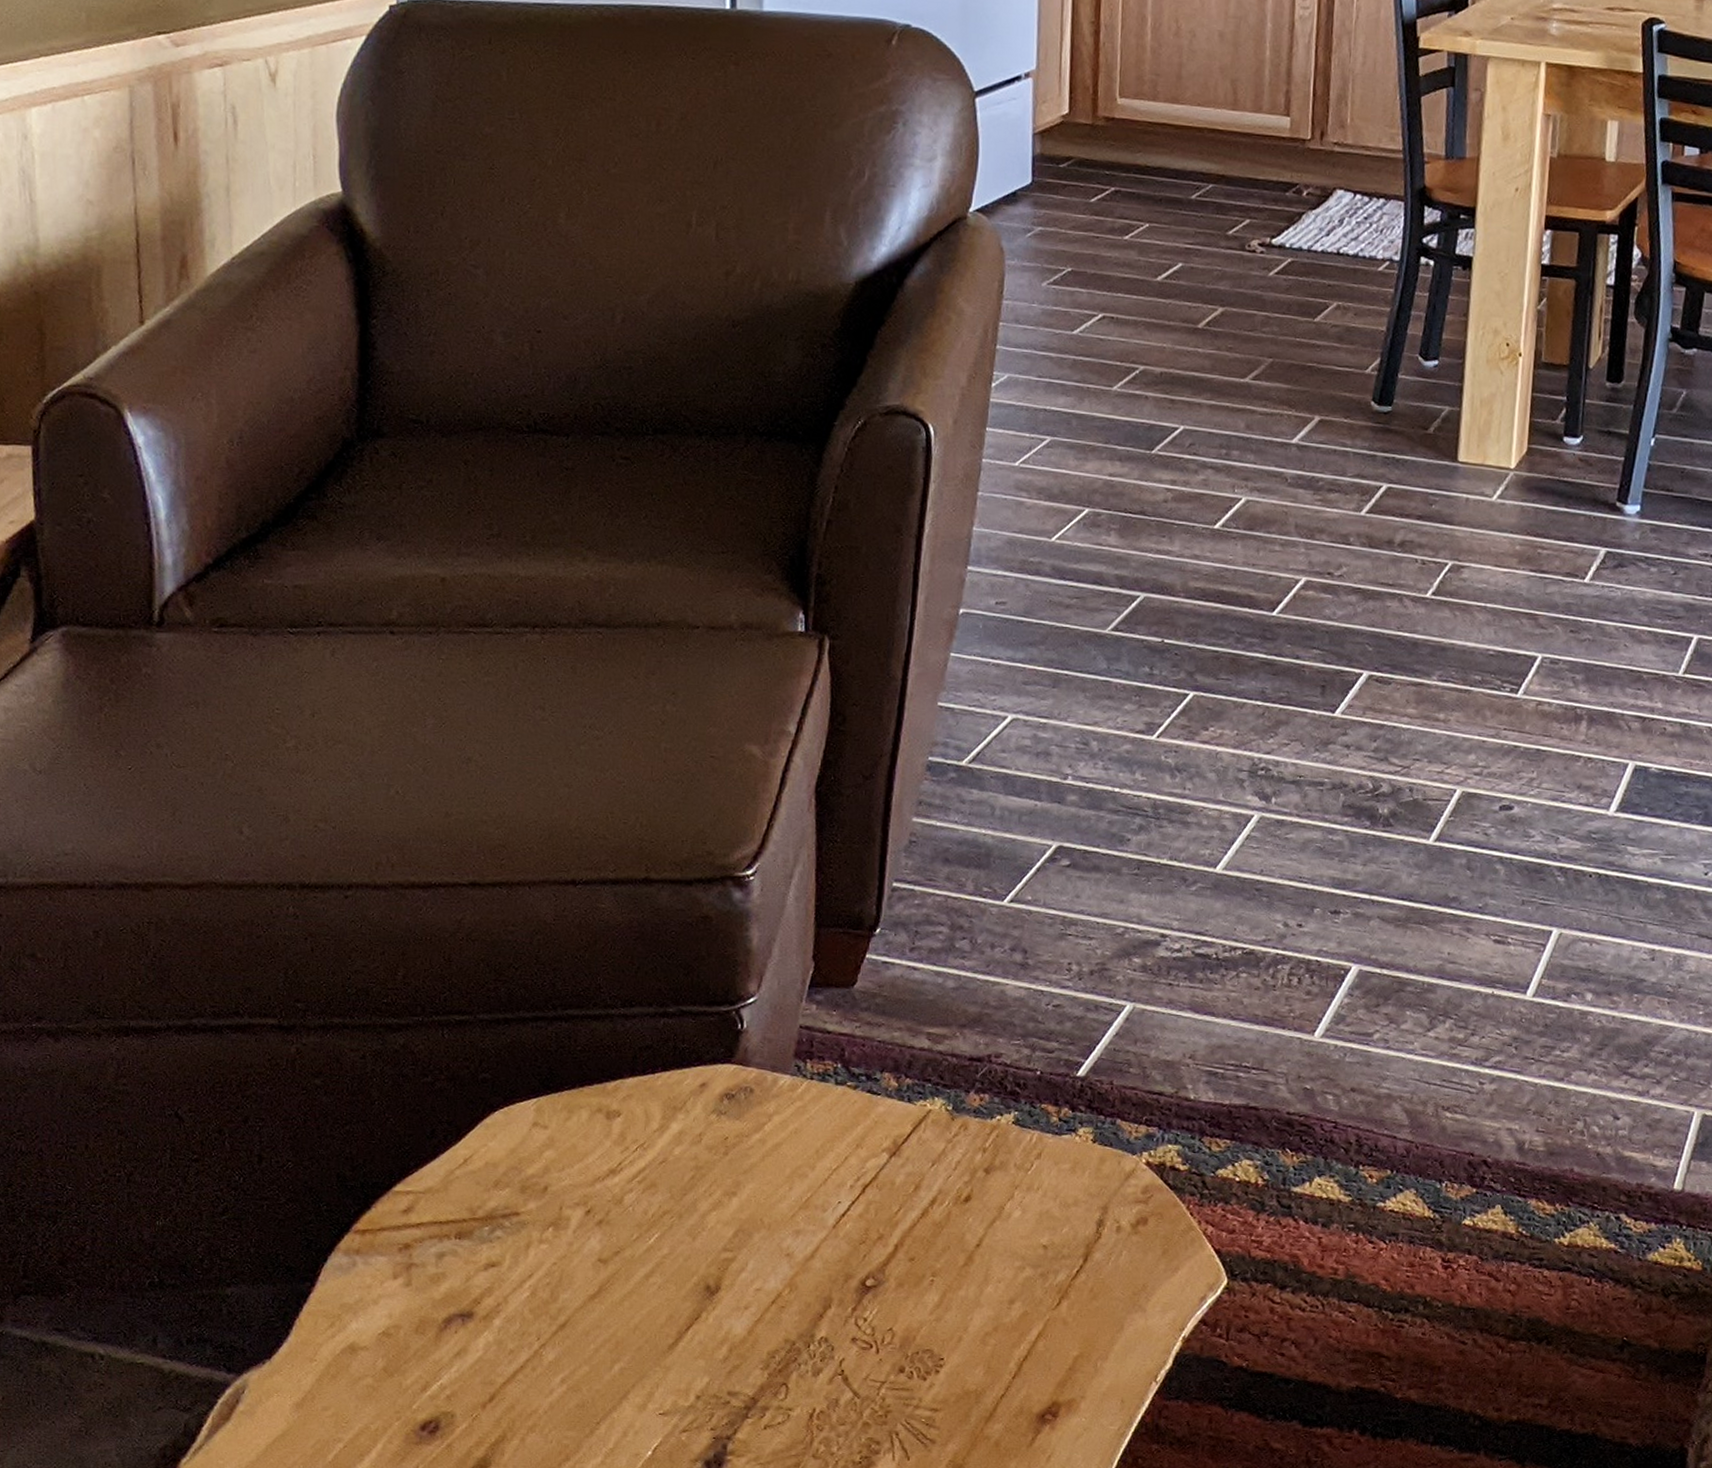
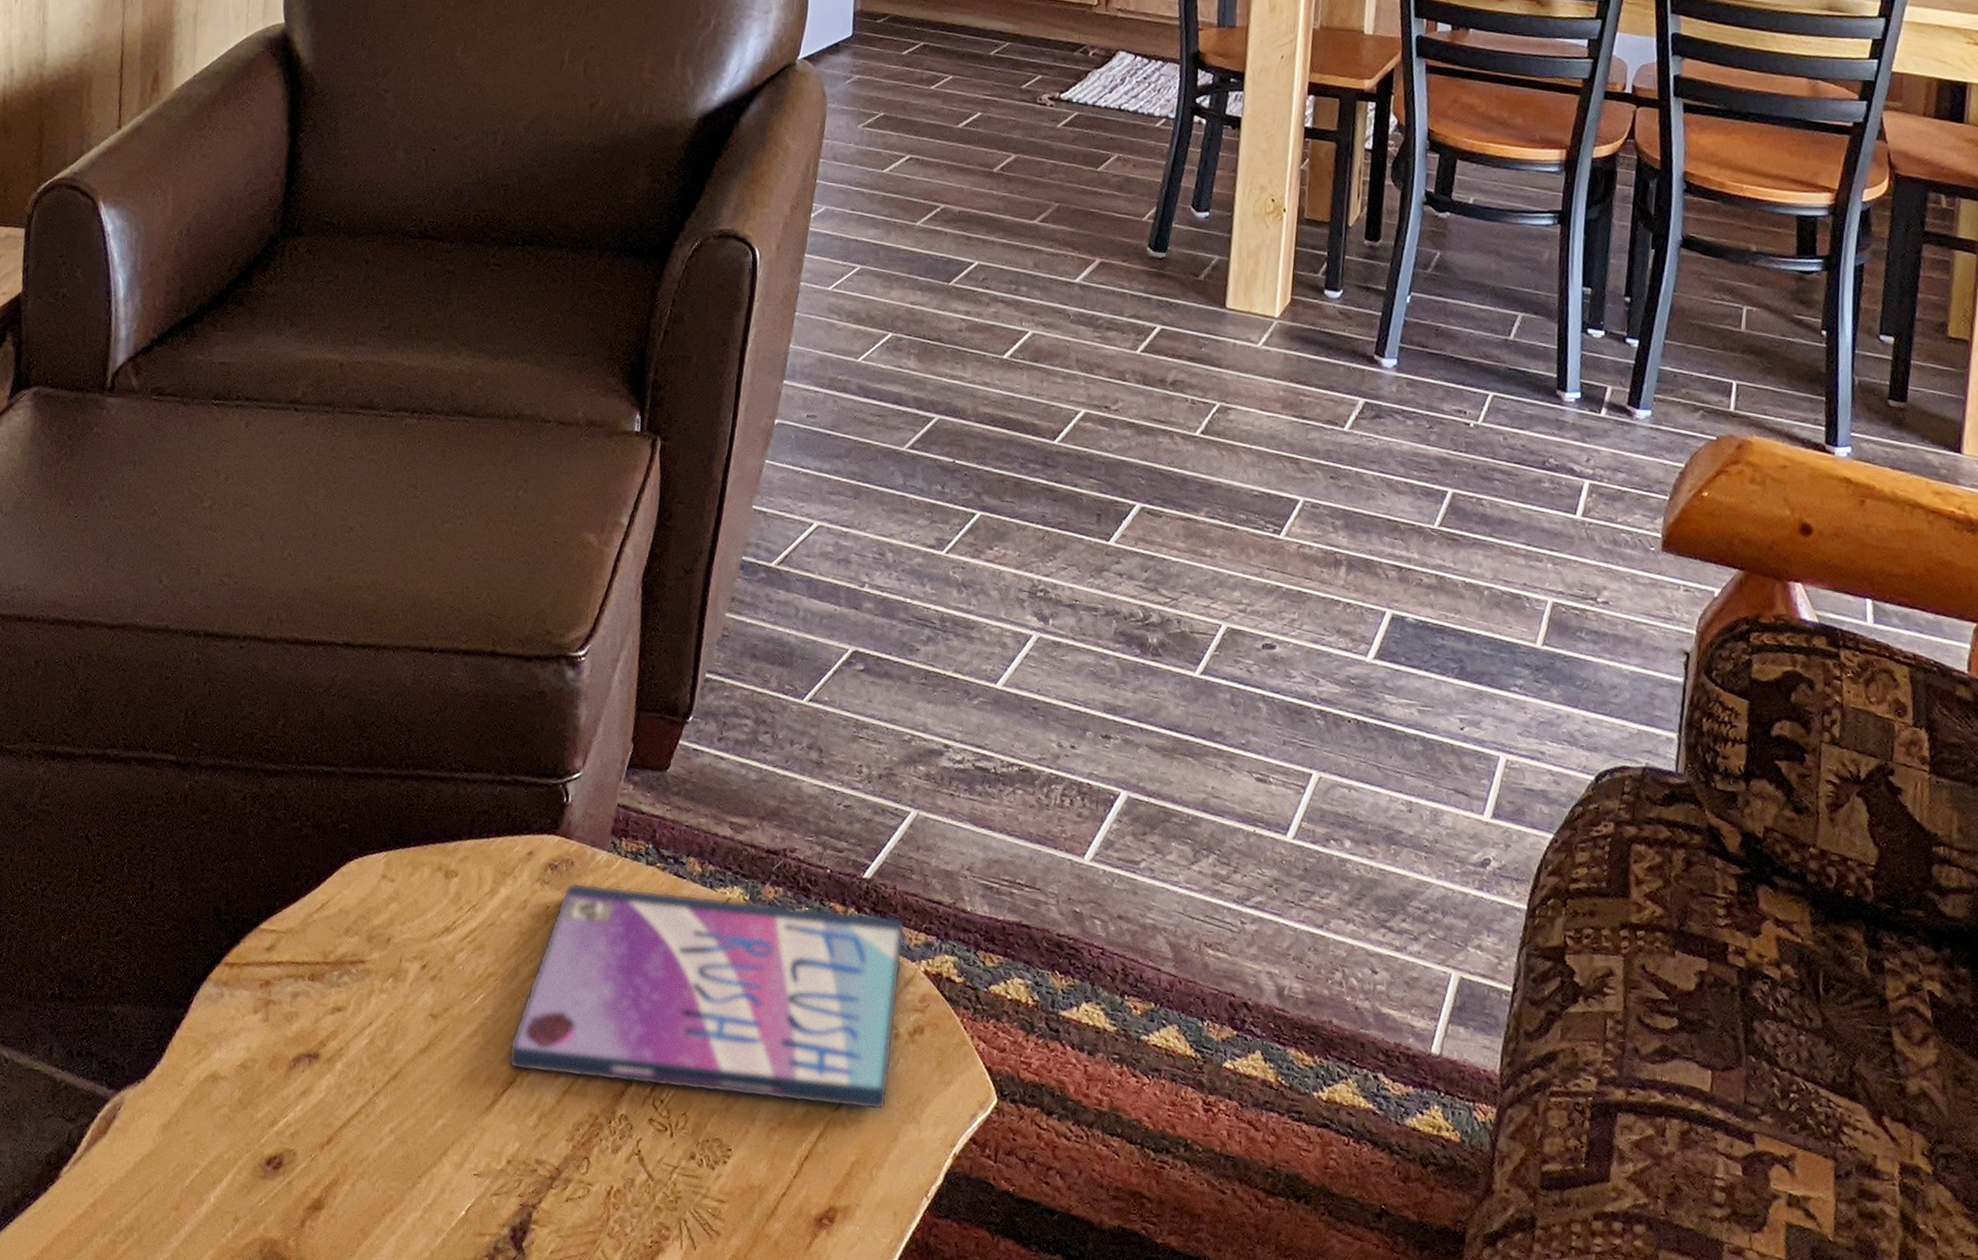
video game case: none [691,1110,1125,1306] -> present [508,882,906,1111]

